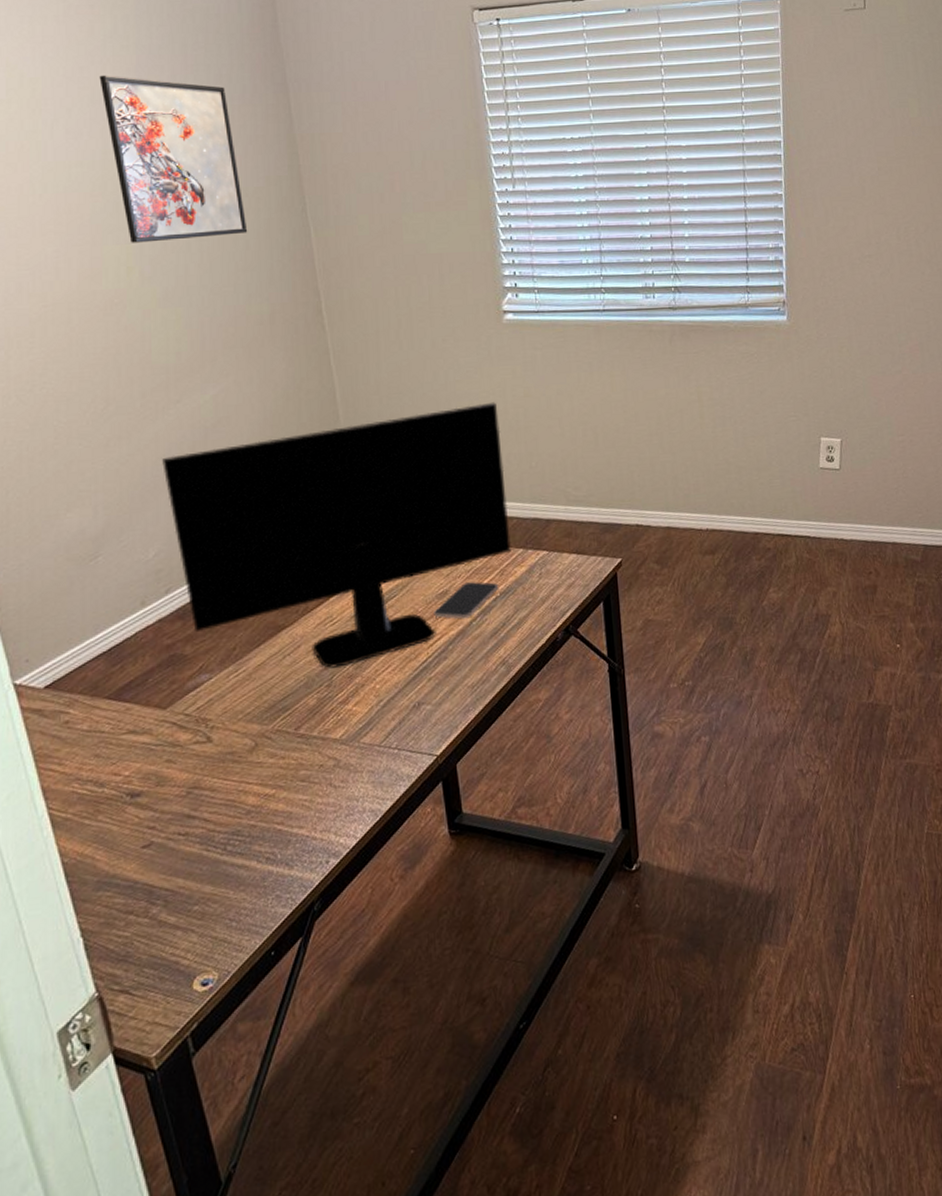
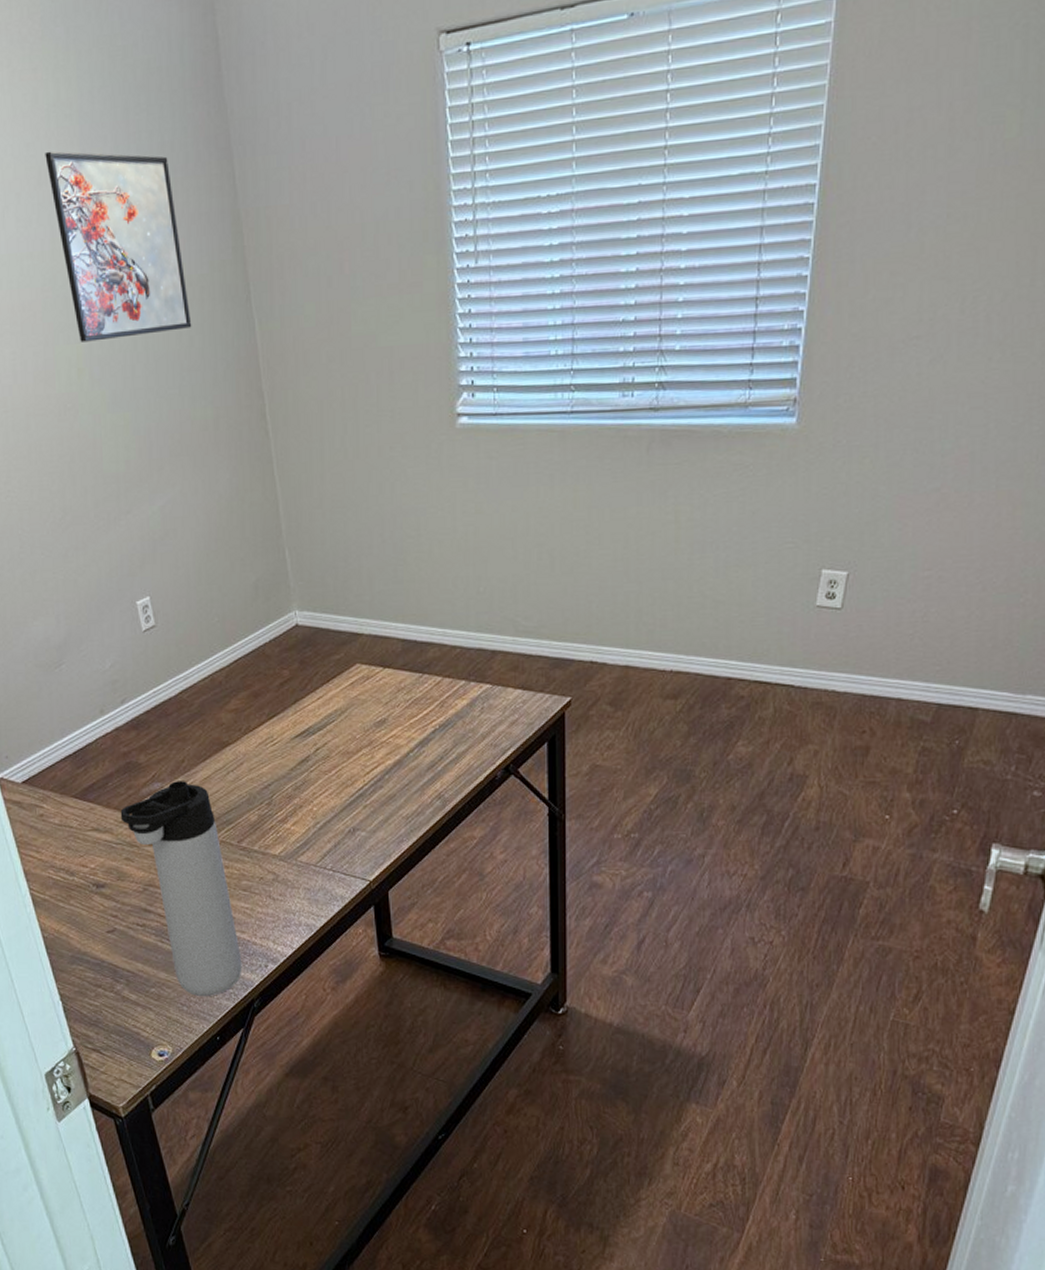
thermos bottle: none [161,669,301,908] -> present [120,781,242,996]
monitor: present [162,402,511,668] -> none [115,519,453,787]
smartphone: present [434,582,499,619] -> none [371,712,438,749]

